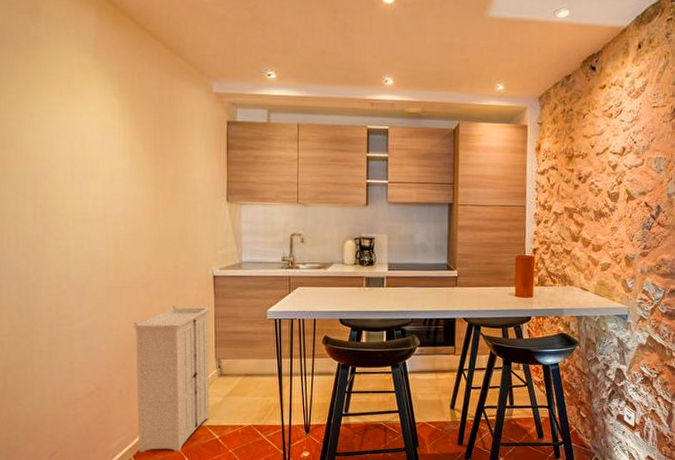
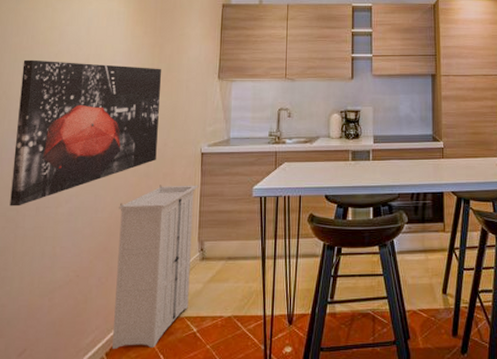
wall art: none [14,175,167,324] -> present [10,59,161,207]

